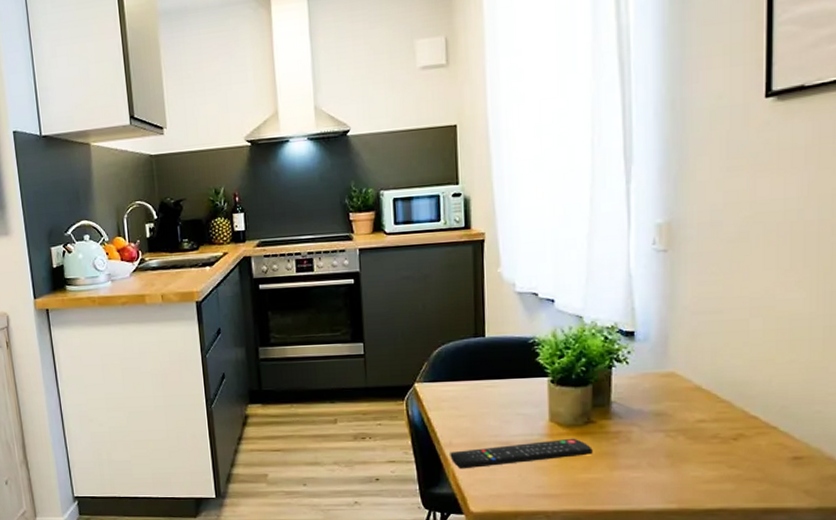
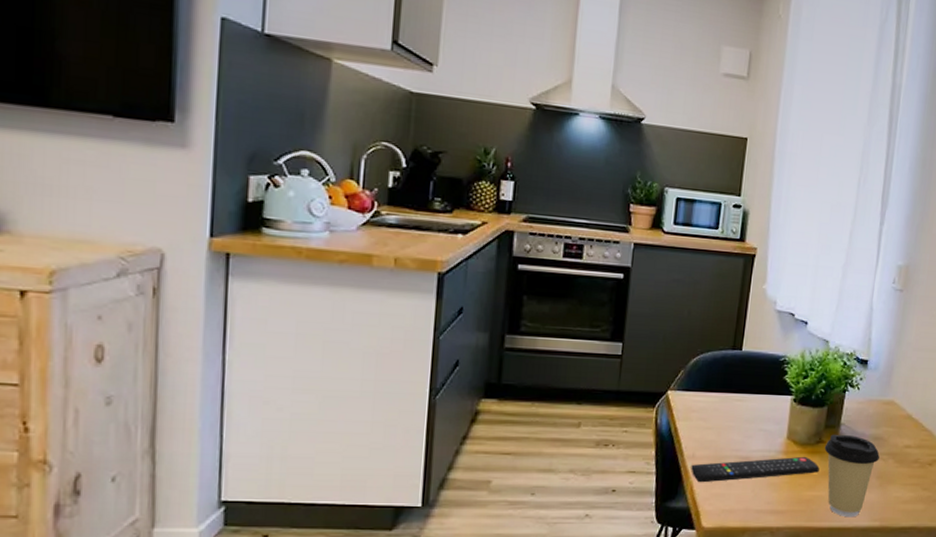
coffee cup: none [595,413,665,500] -> present [824,434,880,518]

